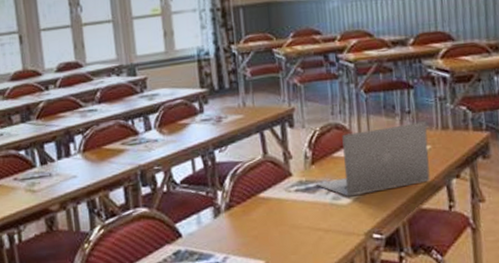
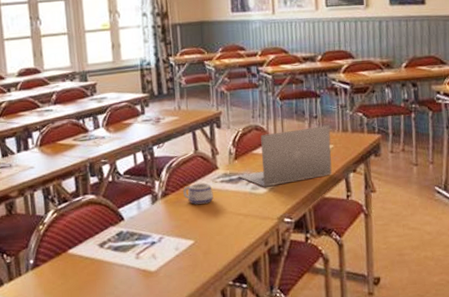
mug: none [250,192,287,218] -> present [183,183,214,204]

